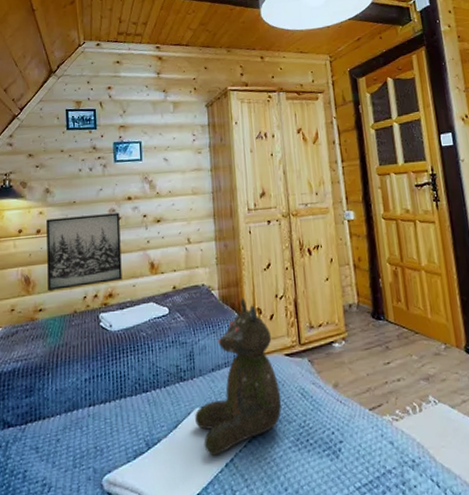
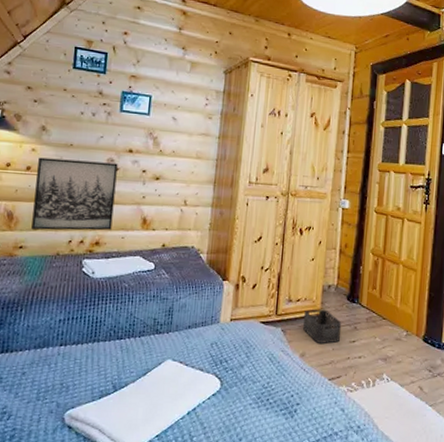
teddy bear: present [195,298,282,456] -> none [165,264,251,404]
storage bin: none [329,331,373,370] -> present [302,309,342,344]

